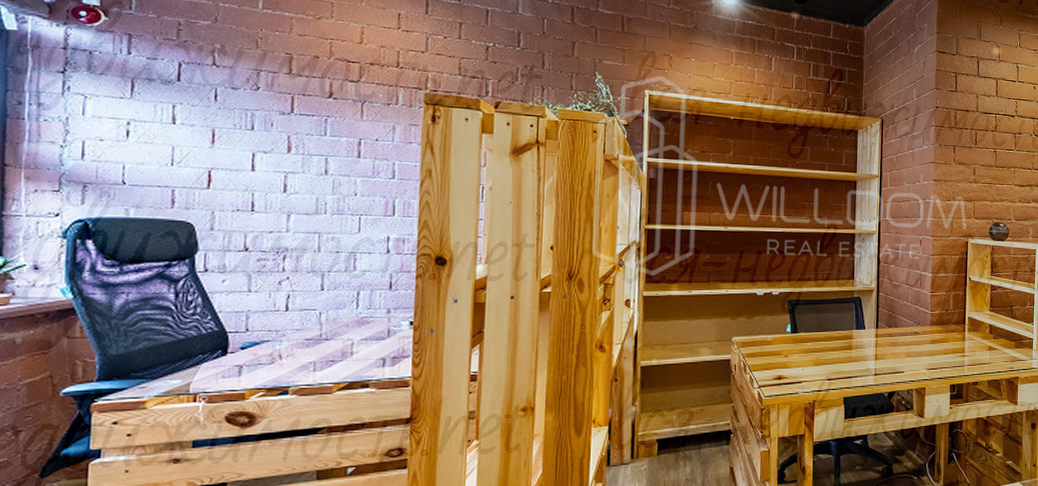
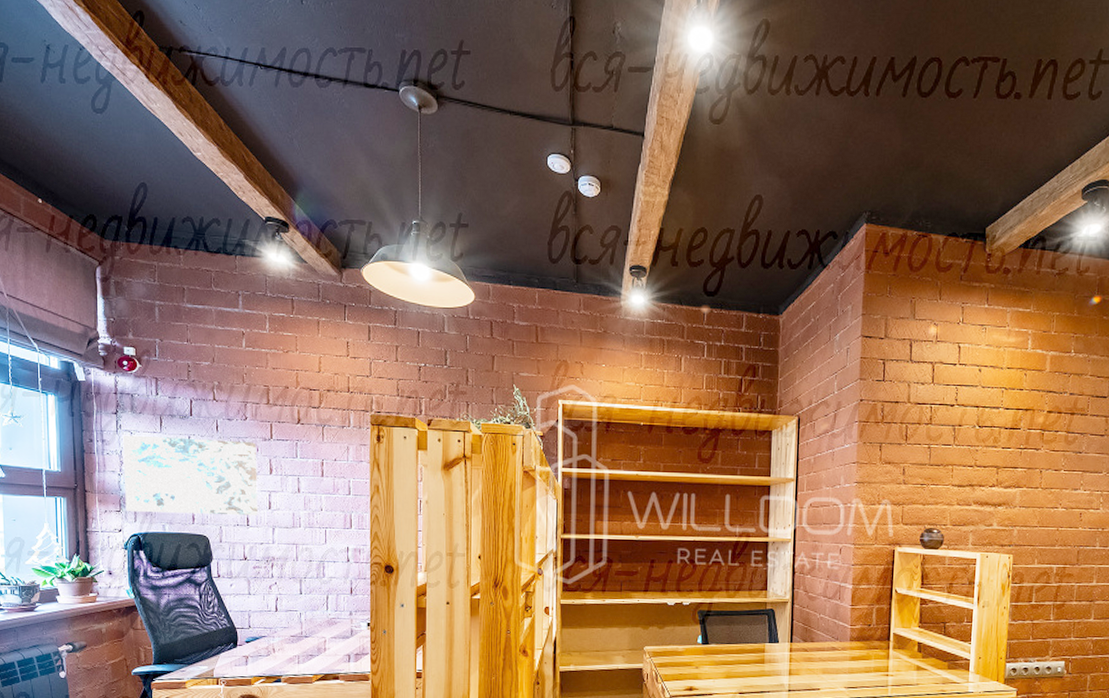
wall art: none [68,98,271,200] -> present [123,435,258,516]

